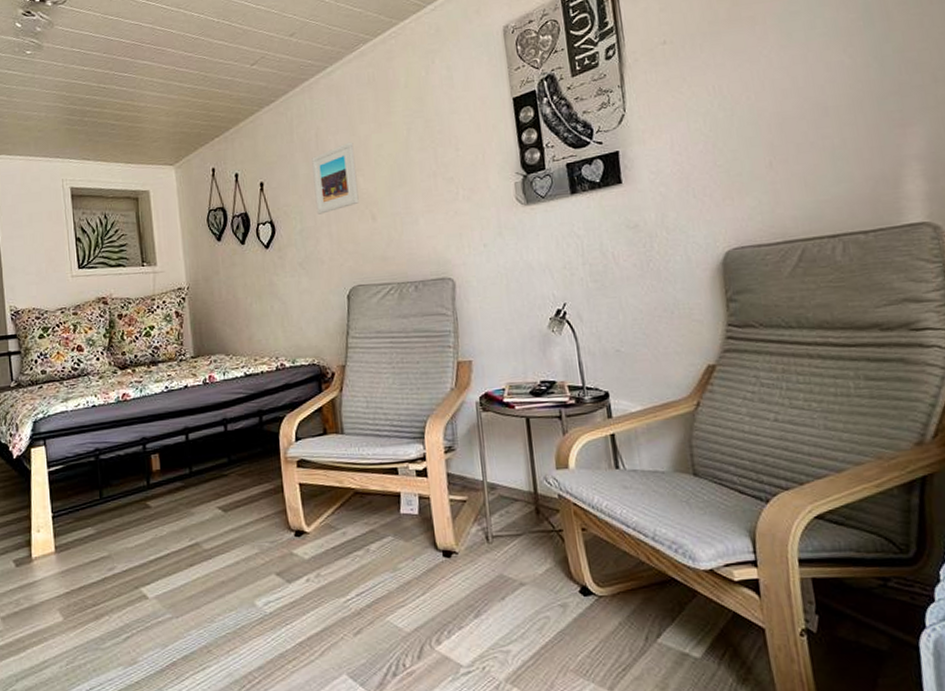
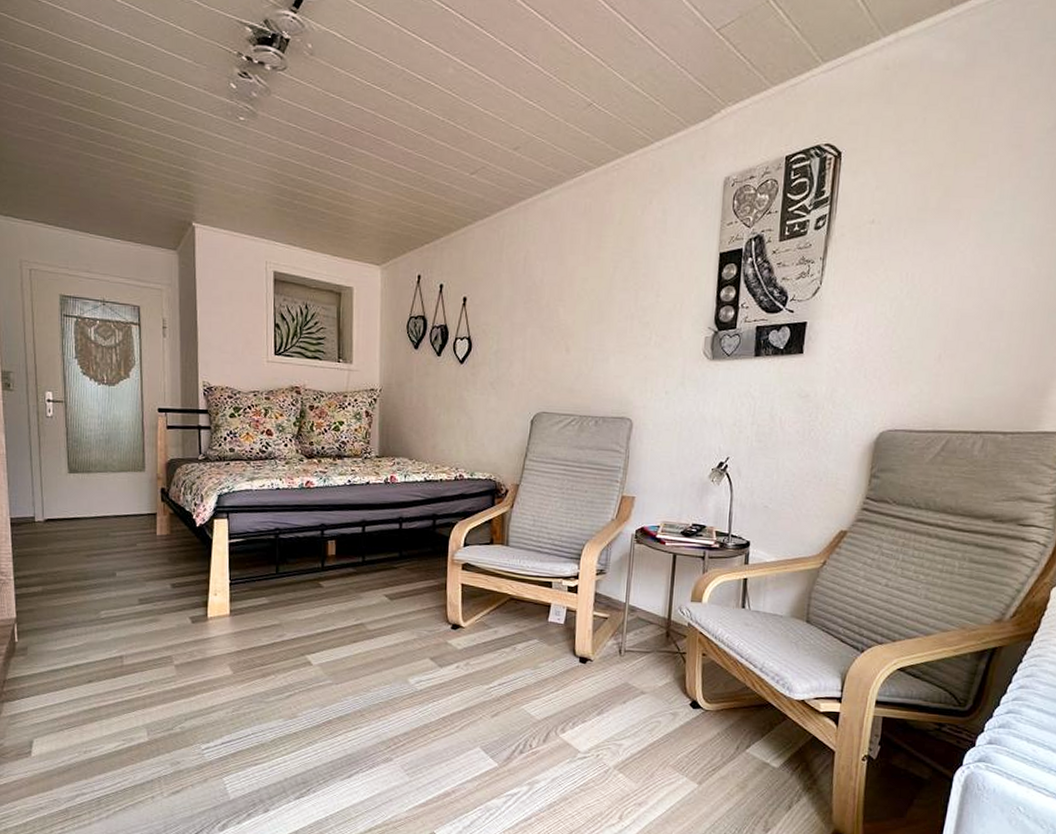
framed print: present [312,142,359,214] -> none [514,270,560,338]

